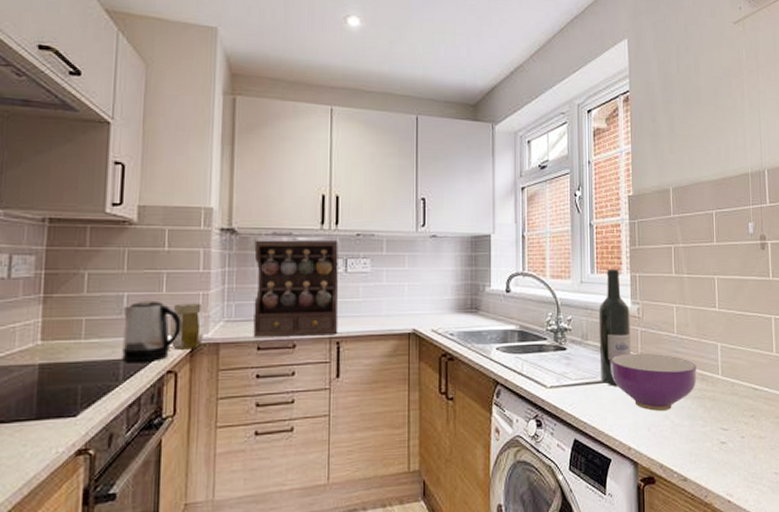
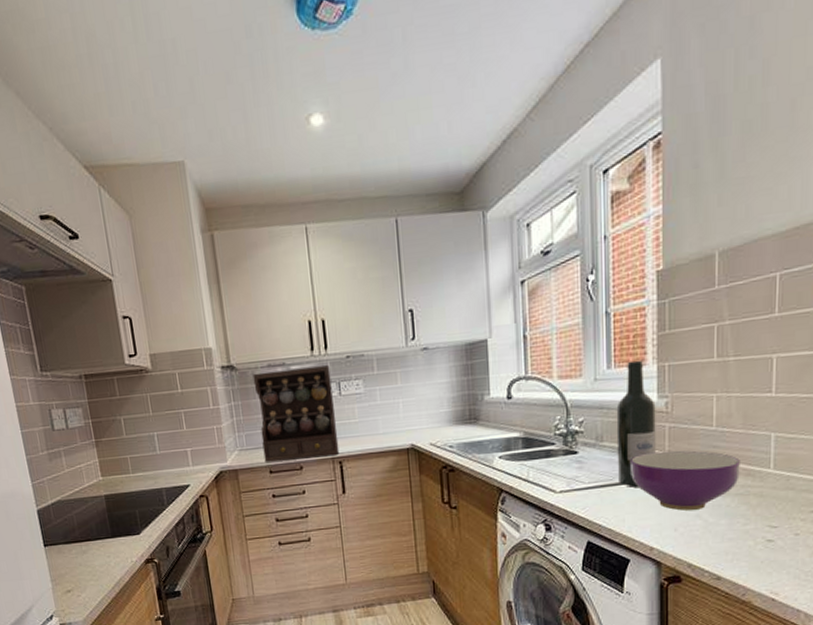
kettle: present [122,300,182,362] -> none [155,437,205,490]
jar: present [170,303,206,350] -> none [194,436,224,478]

